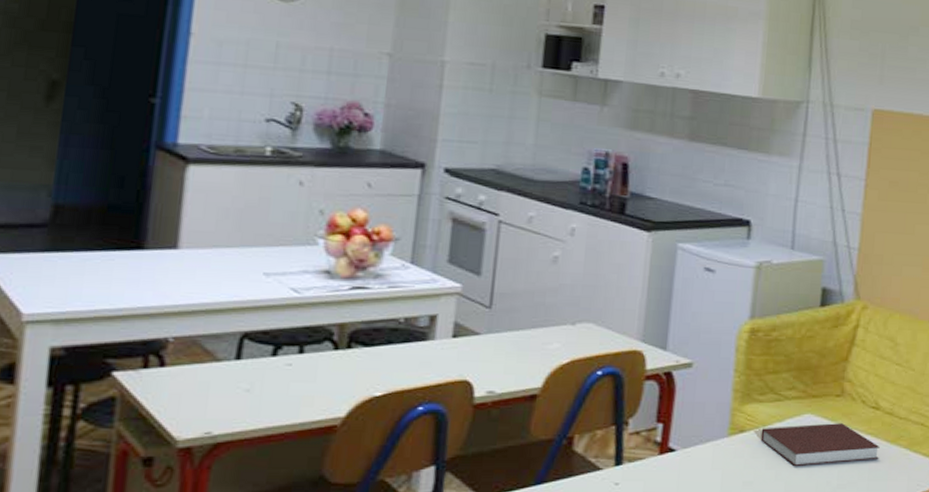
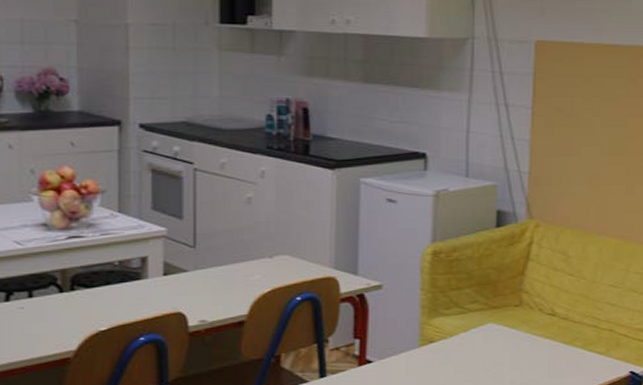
notebook: present [760,423,880,467] -> none [449,330,557,370]

